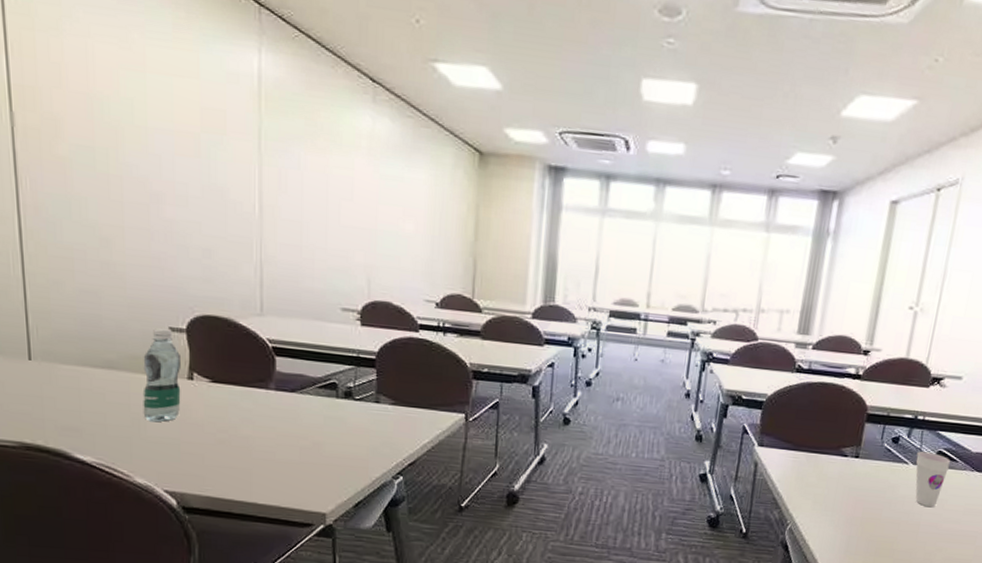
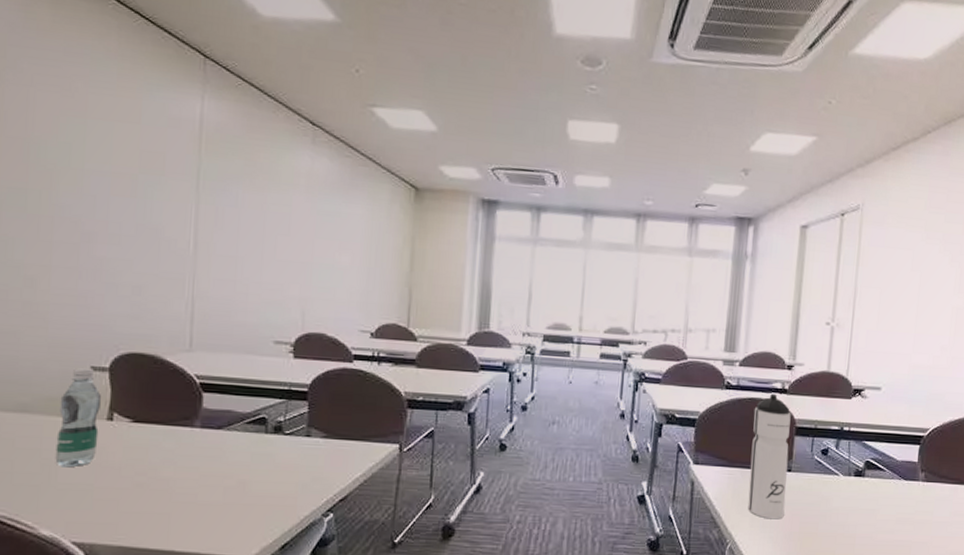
water bottle: none [810,378,864,504] -> present [747,393,791,520]
cup: present [915,451,950,508] -> none [845,462,878,519]

